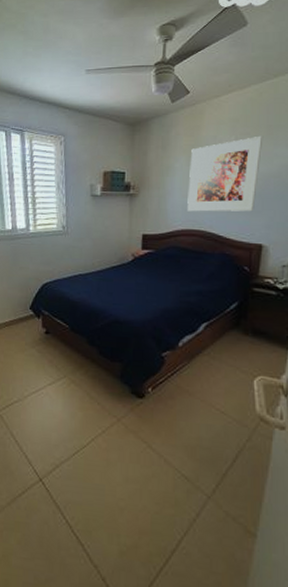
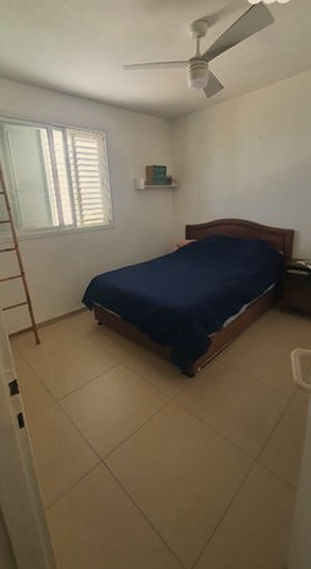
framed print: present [187,135,263,212] -> none [226,128,292,202]

